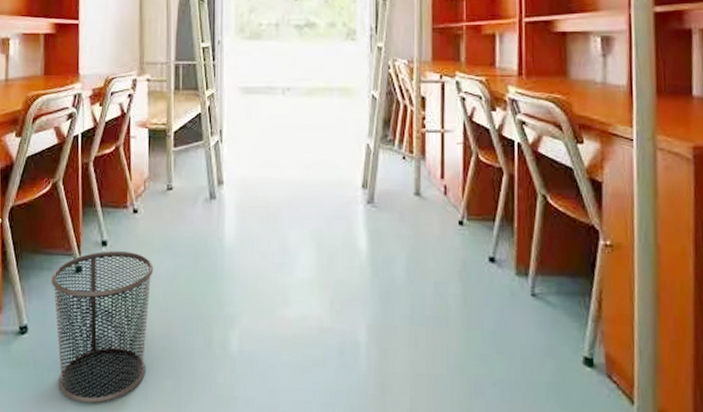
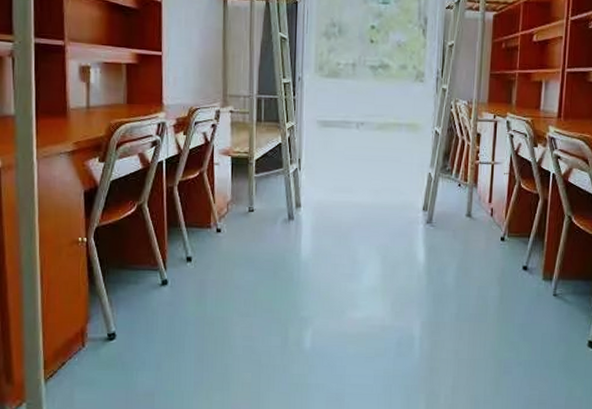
waste bin: present [50,251,154,404] -> none [137,266,236,396]

